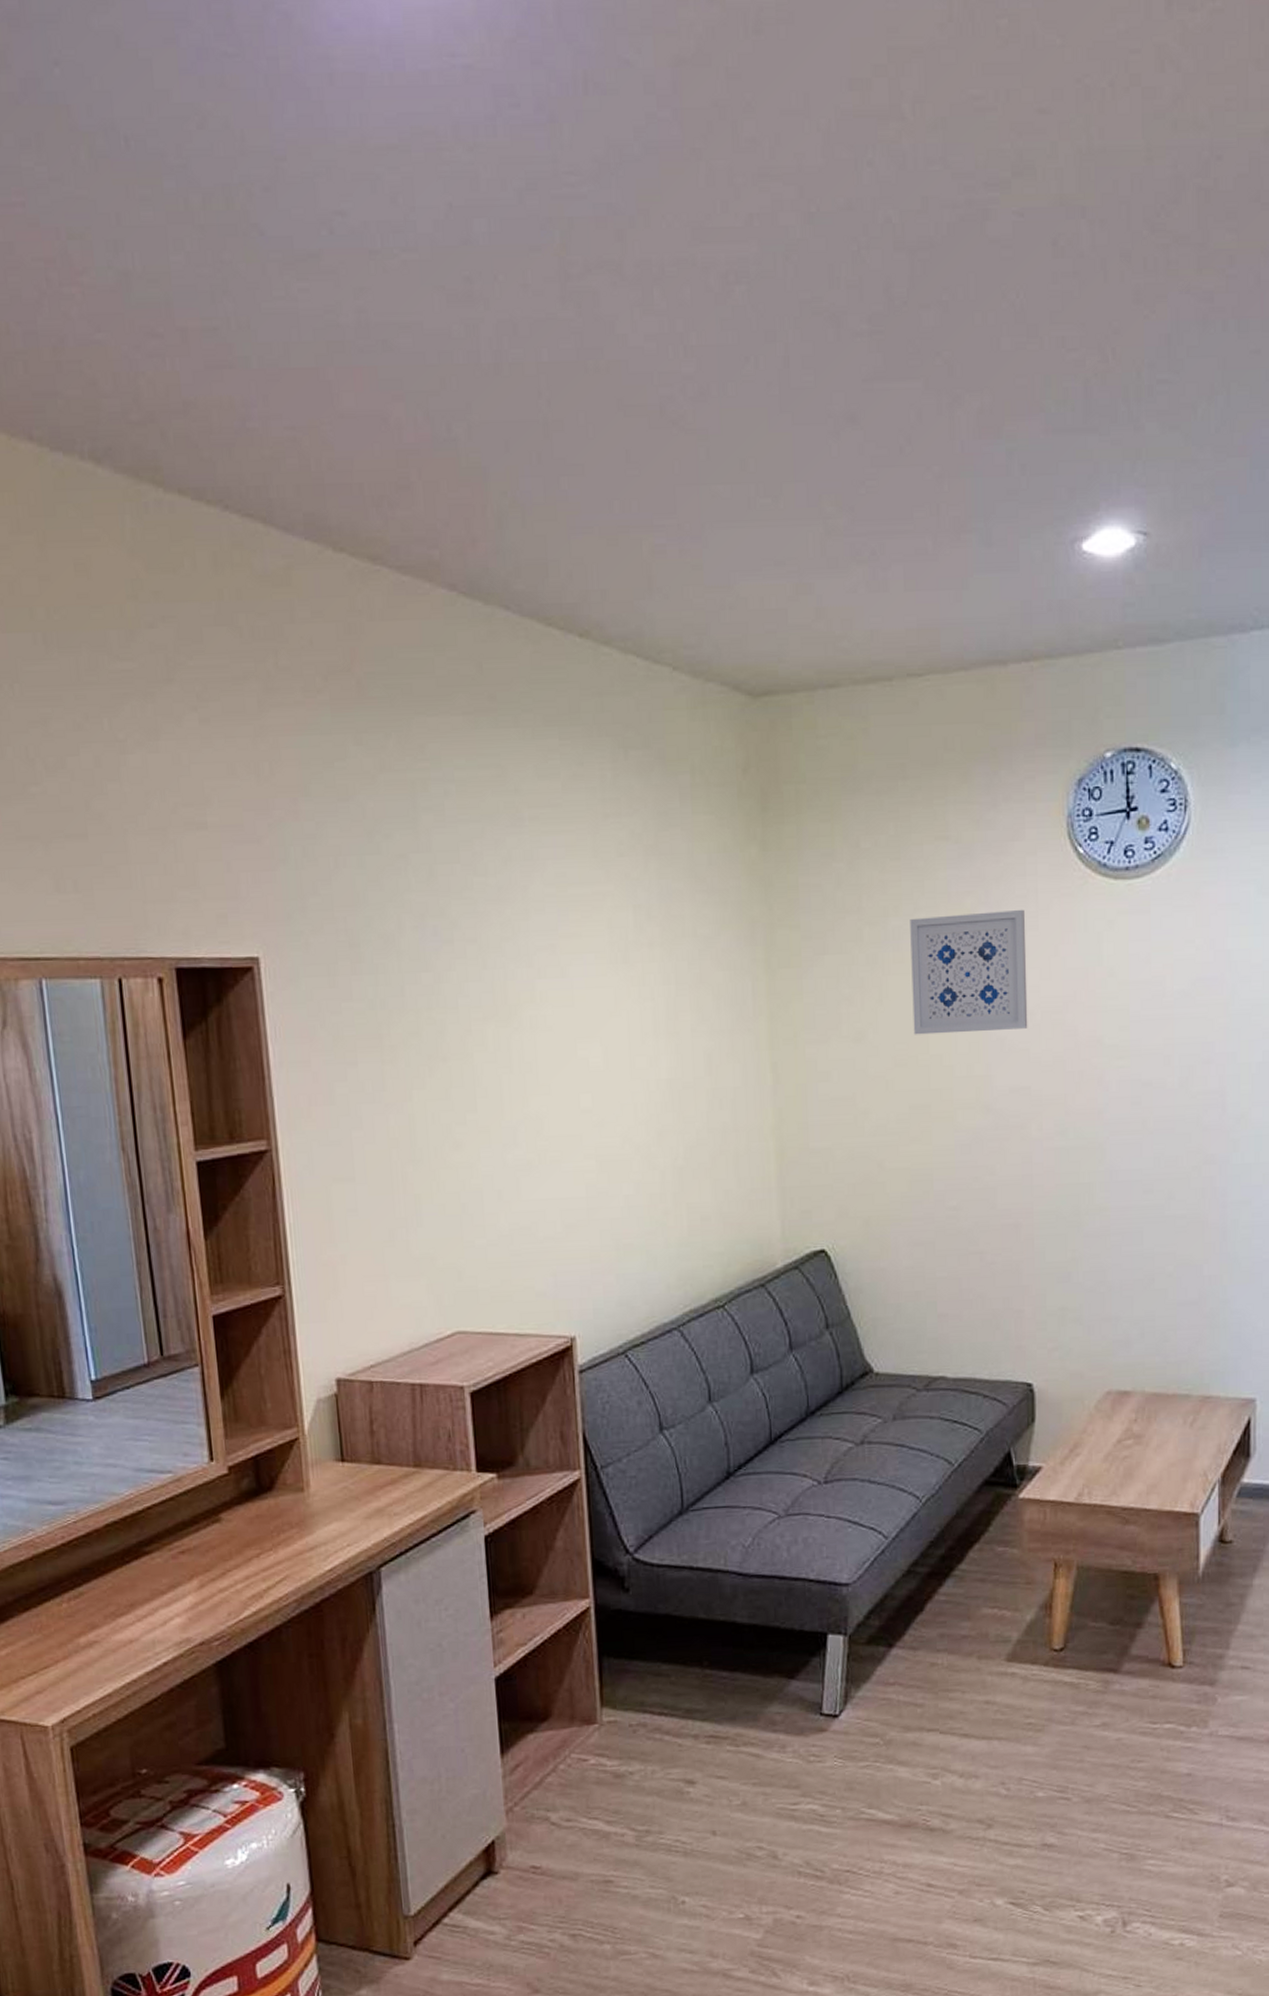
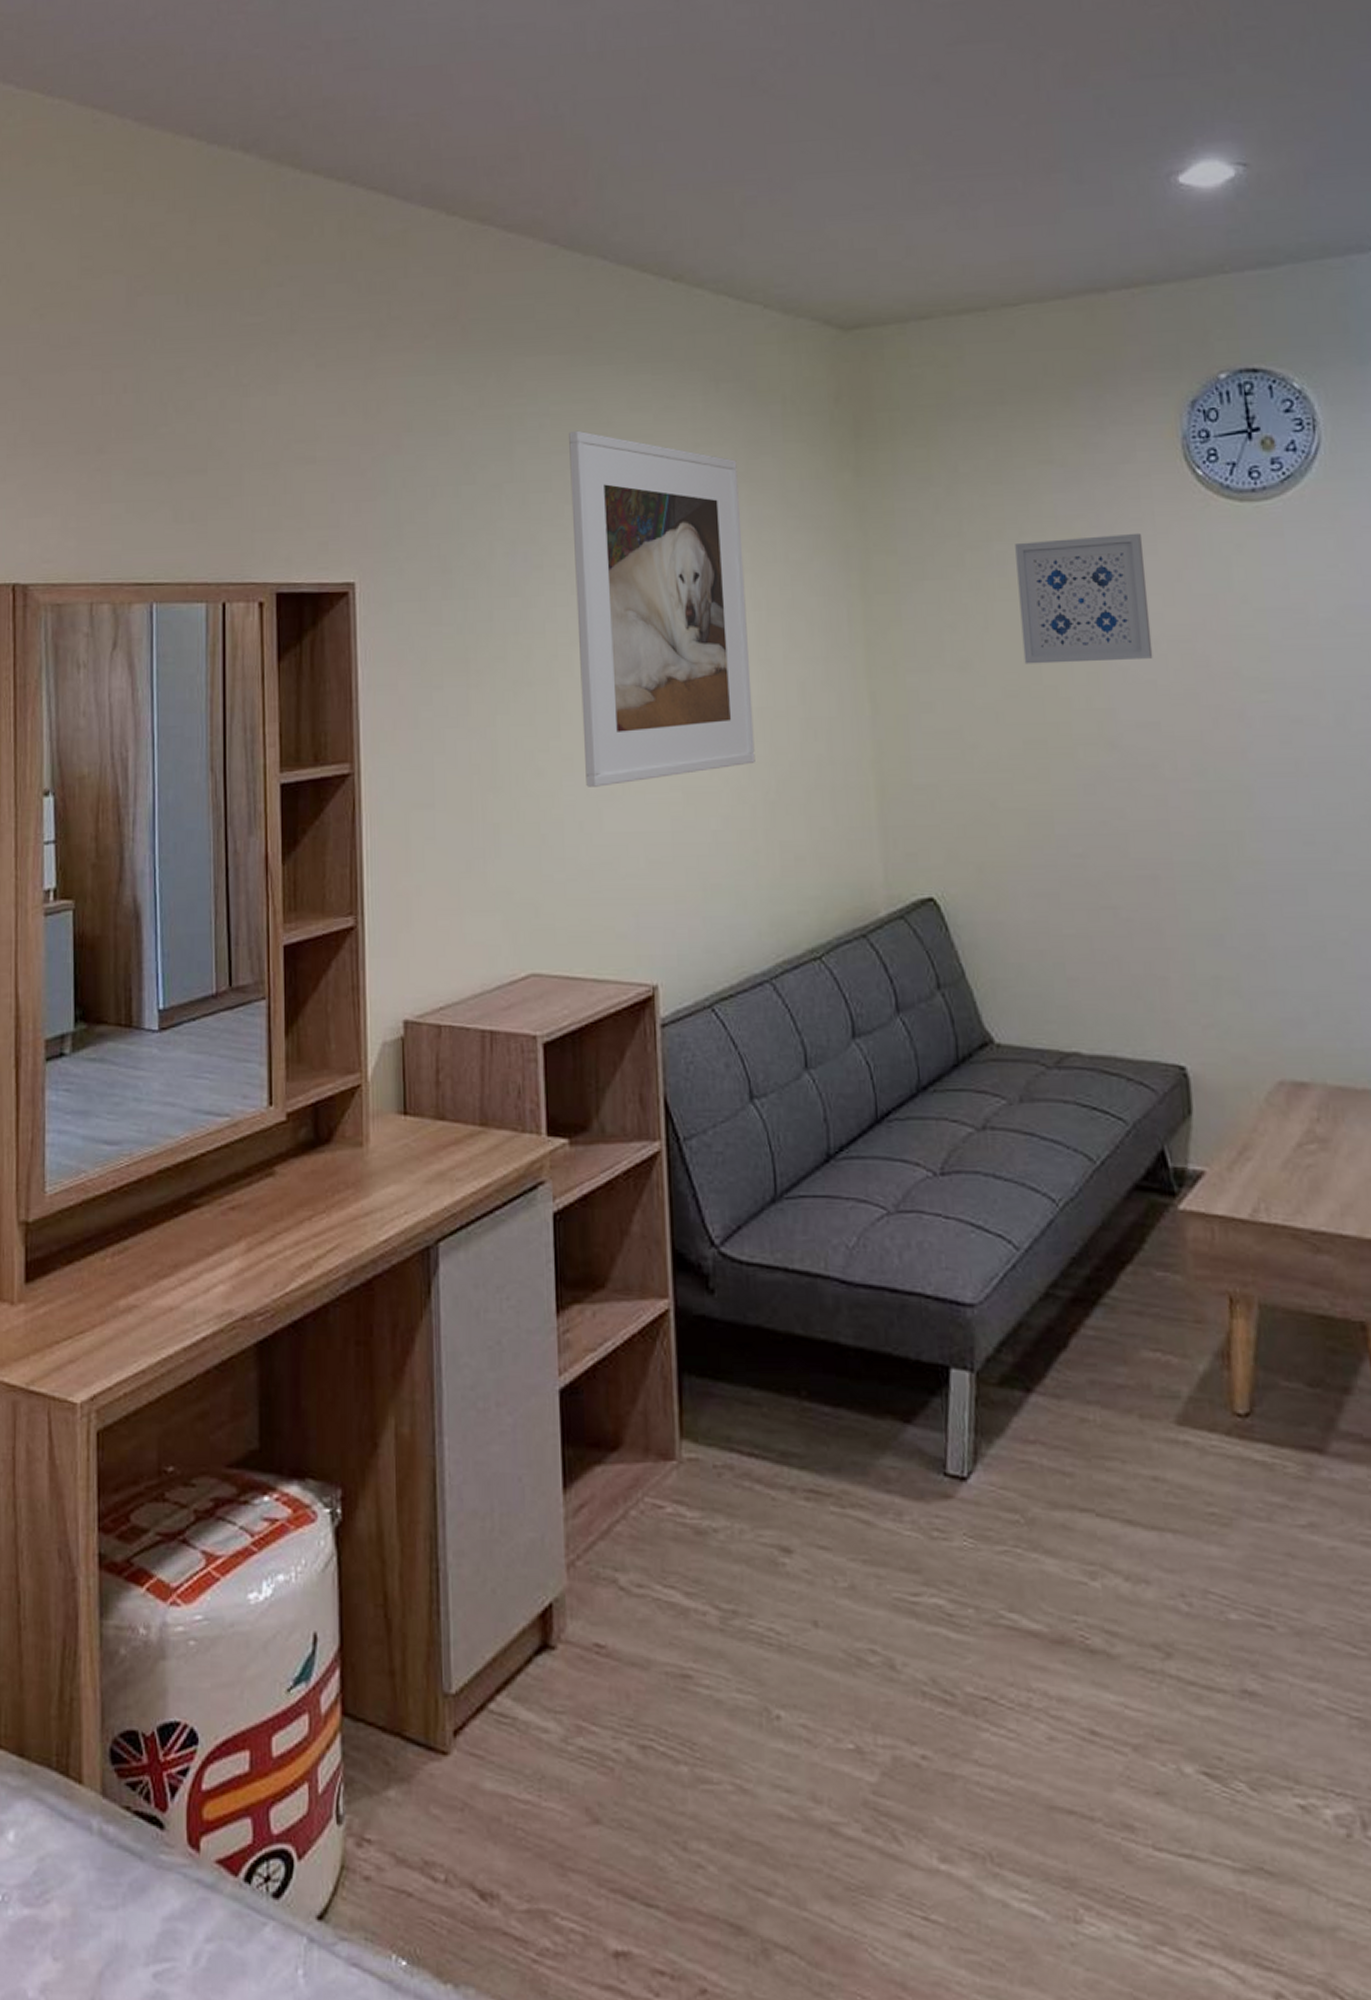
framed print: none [475,798,665,1158] -> present [569,430,755,787]

